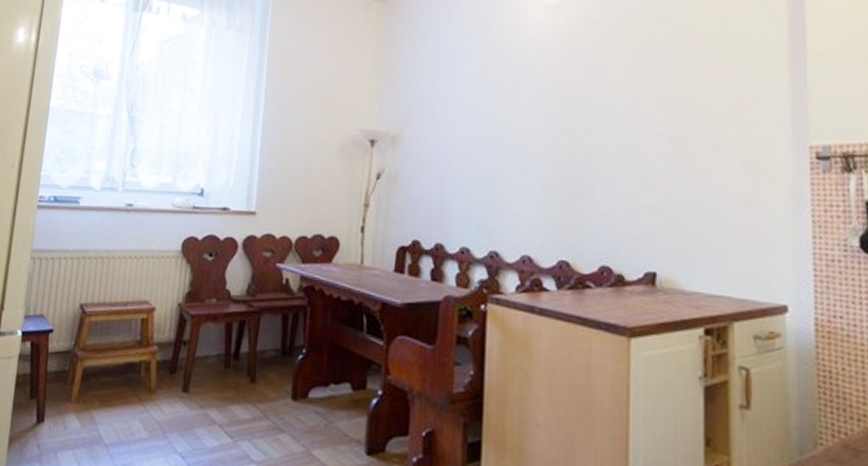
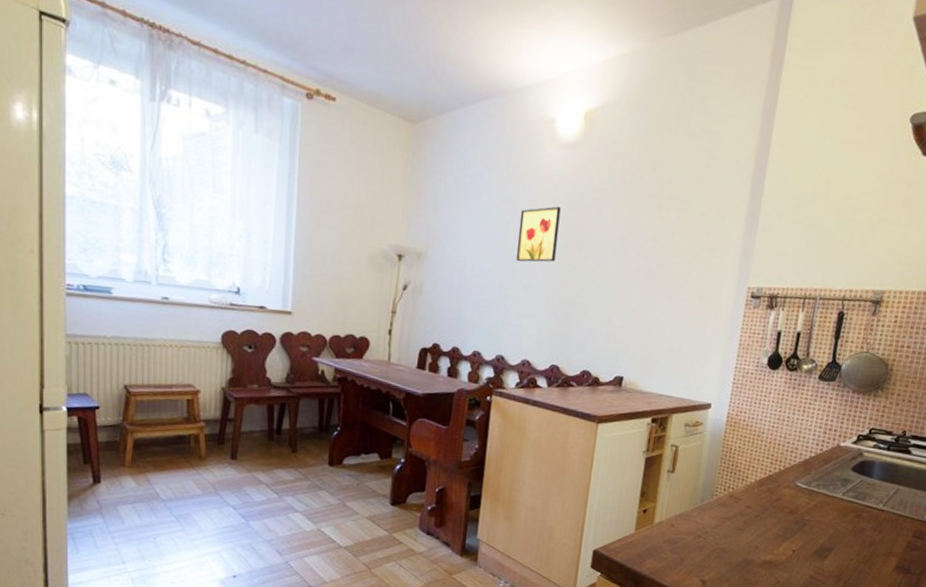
wall art: none [504,71,553,138] -> present [515,206,561,262]

